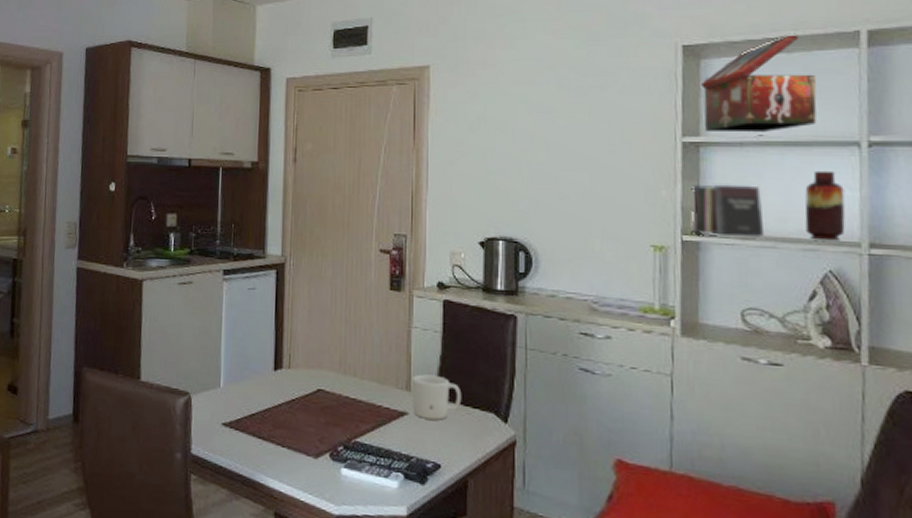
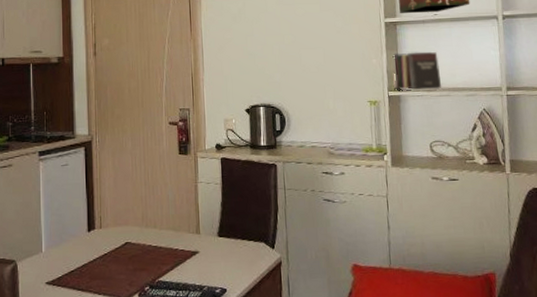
mug: present [412,374,462,420] -> none [201,218,240,255]
vase: present [804,170,845,241] -> none [465,37,492,88]

